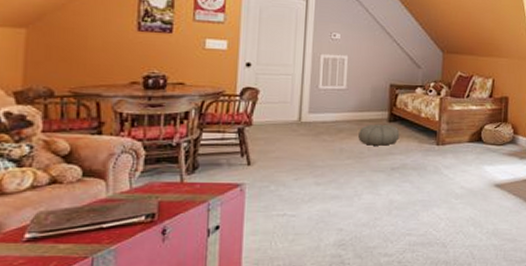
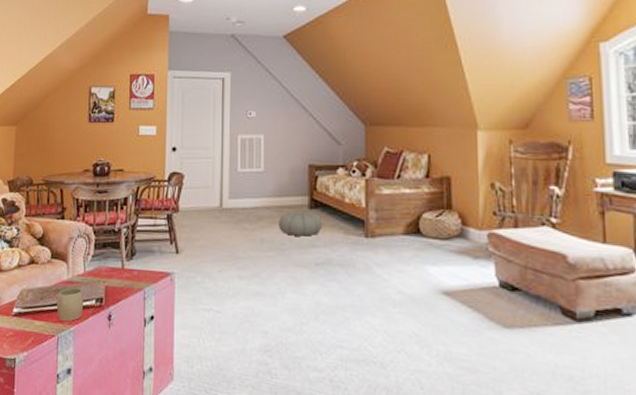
mug: none [90,206,130,242] -> present [56,287,84,322]

